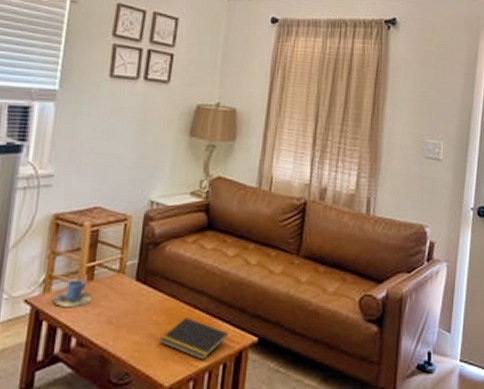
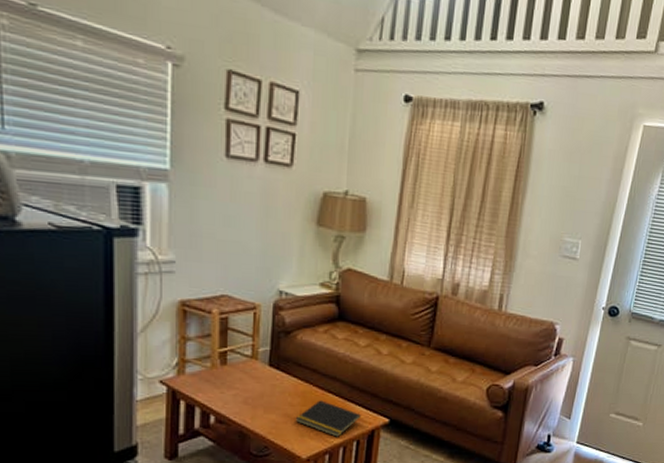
cup: present [53,279,92,306] -> none [188,363,227,388]

